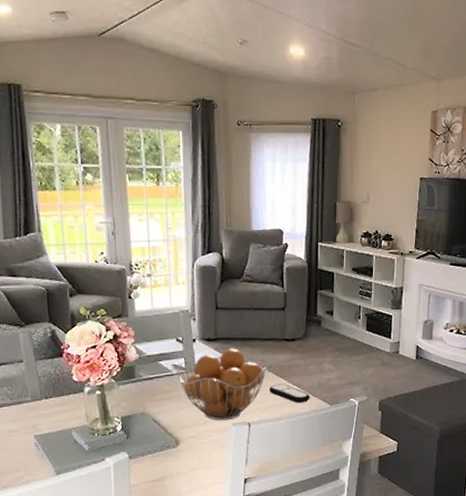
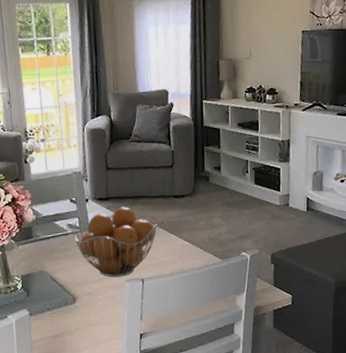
remote control: present [268,383,310,403] -> none [160,239,201,259]

